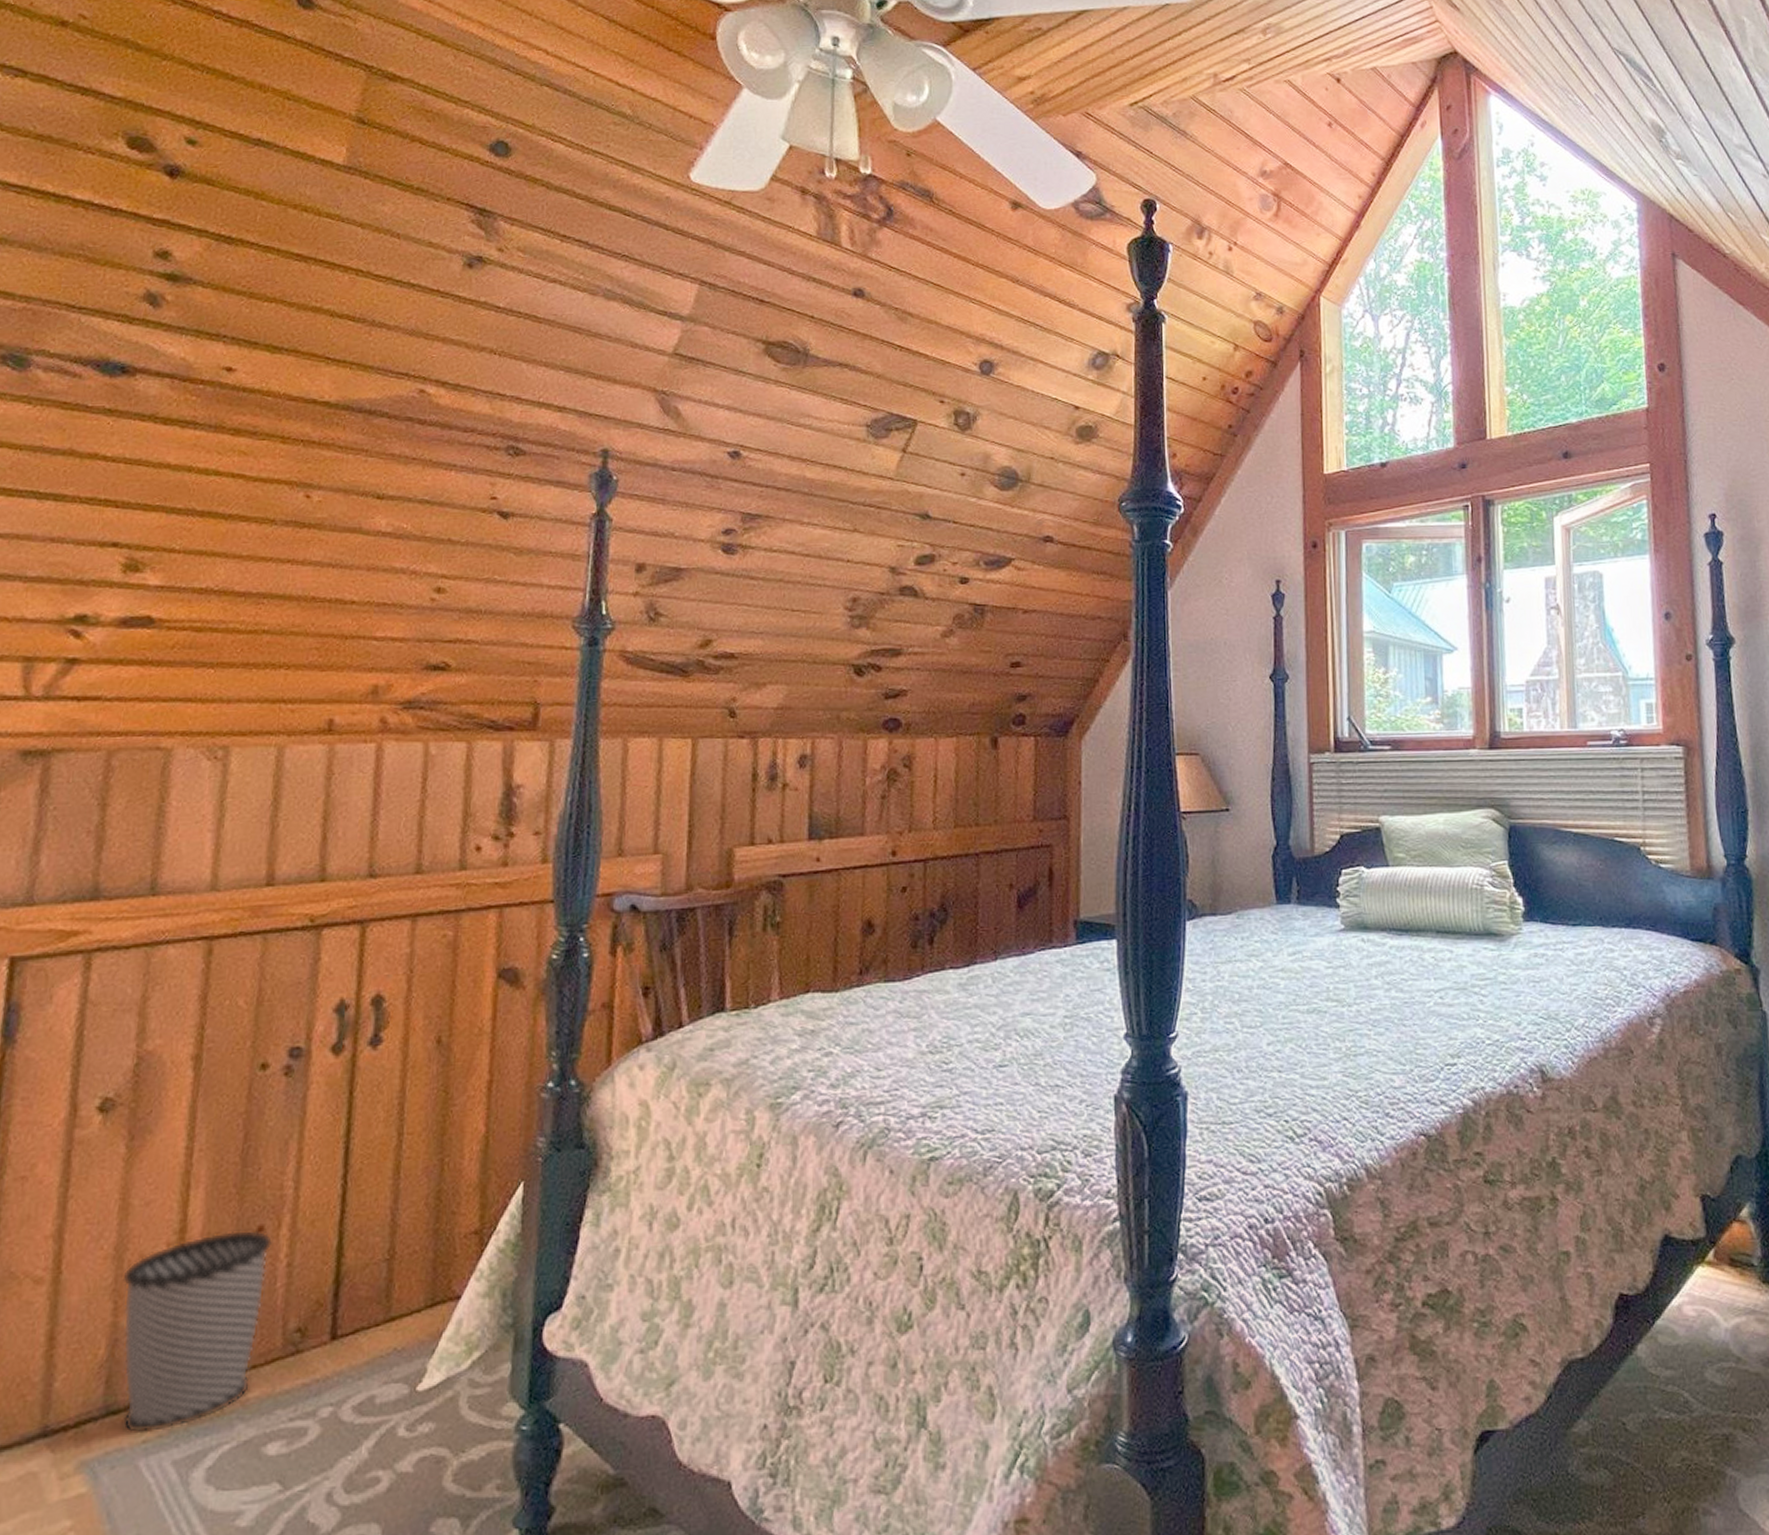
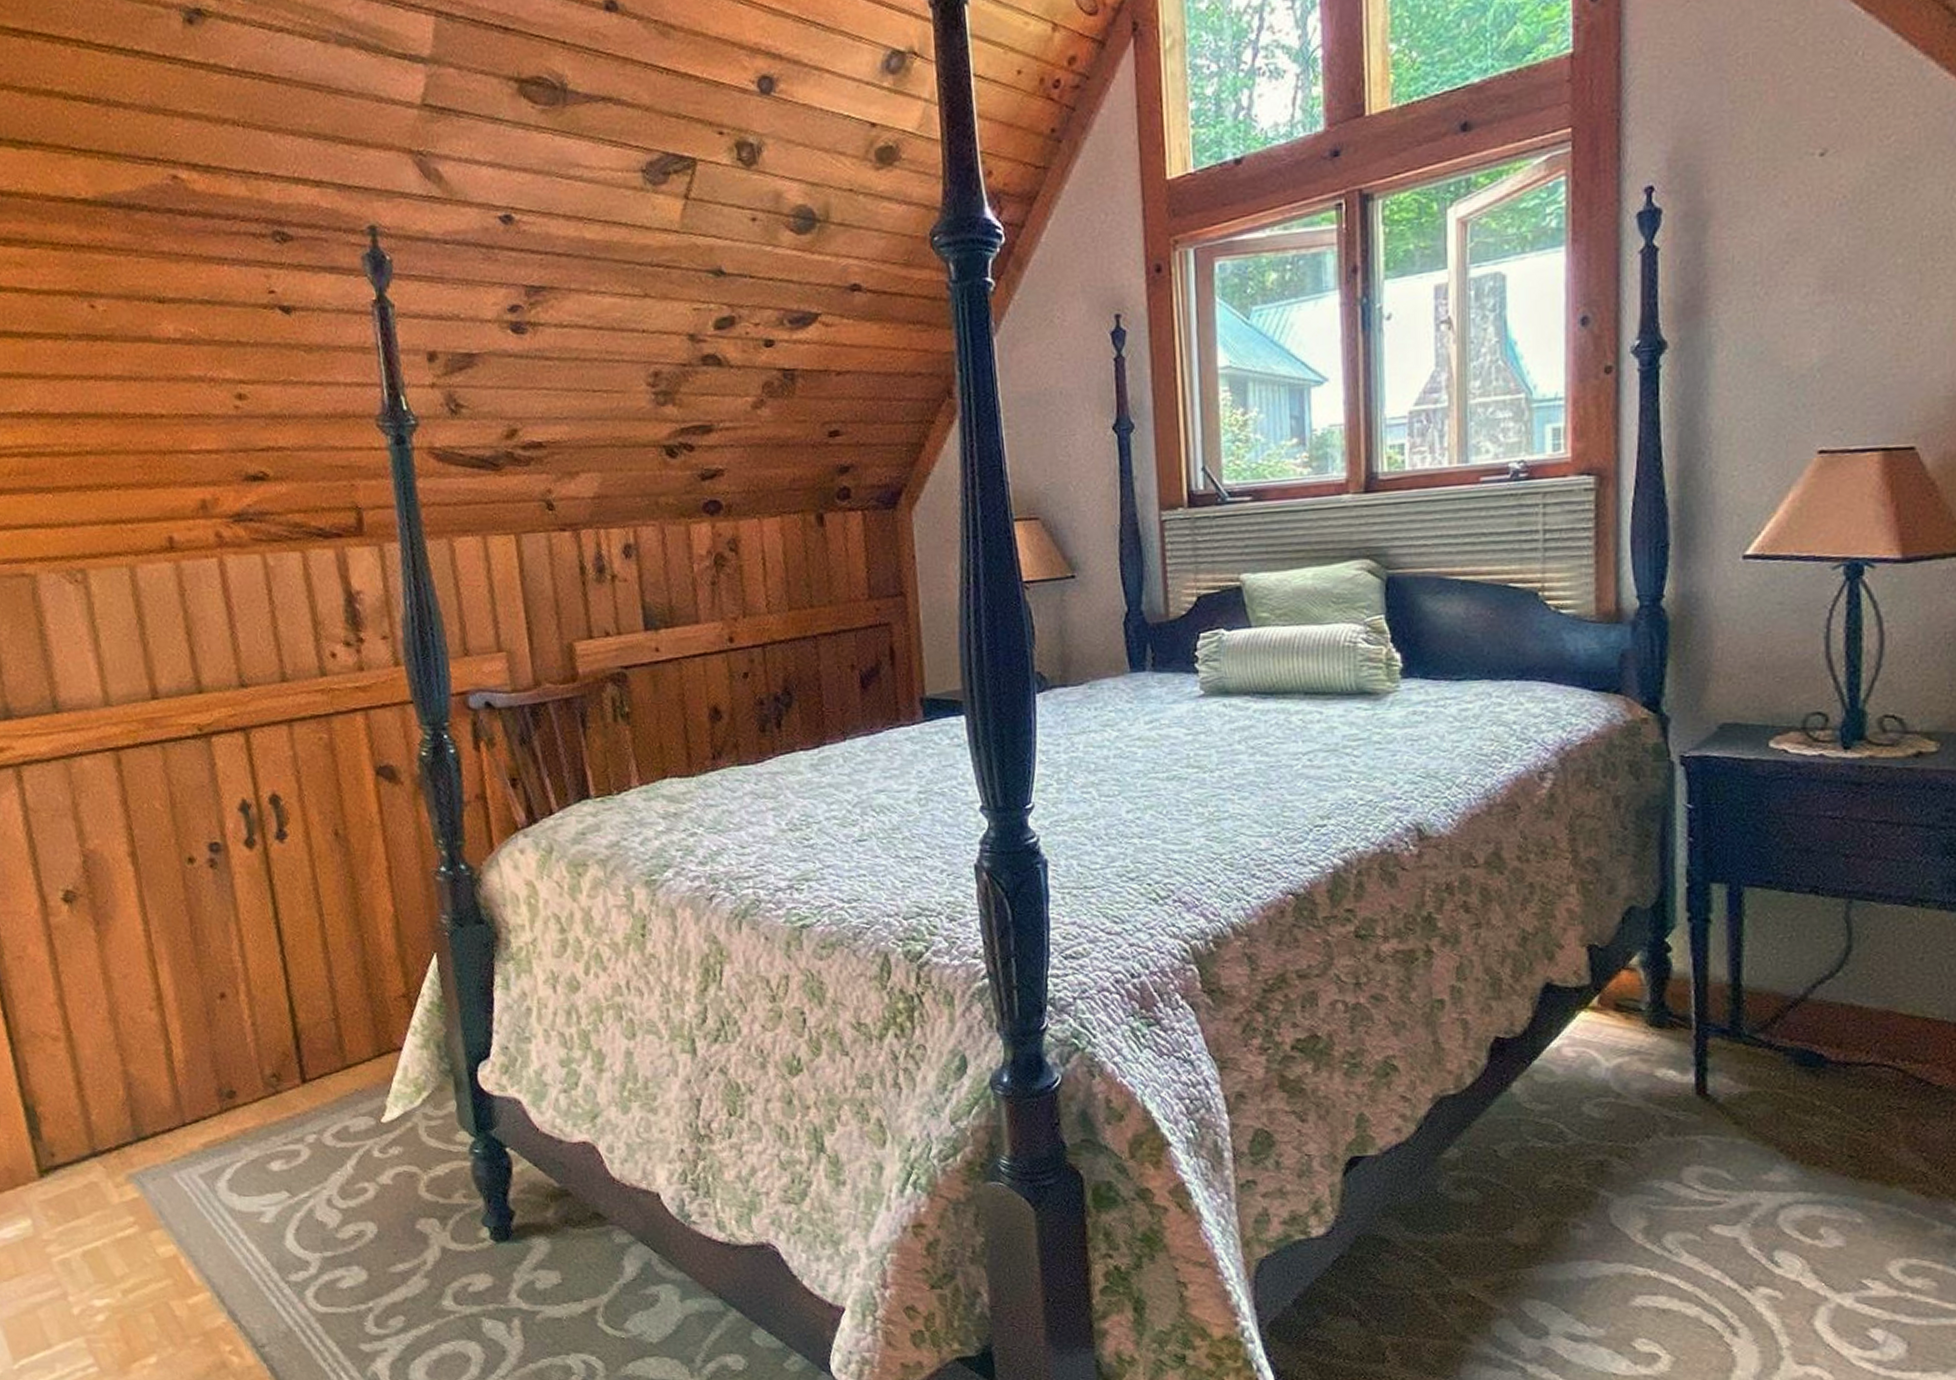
wastebasket: present [122,1229,273,1434] -> none [121,996,246,1154]

